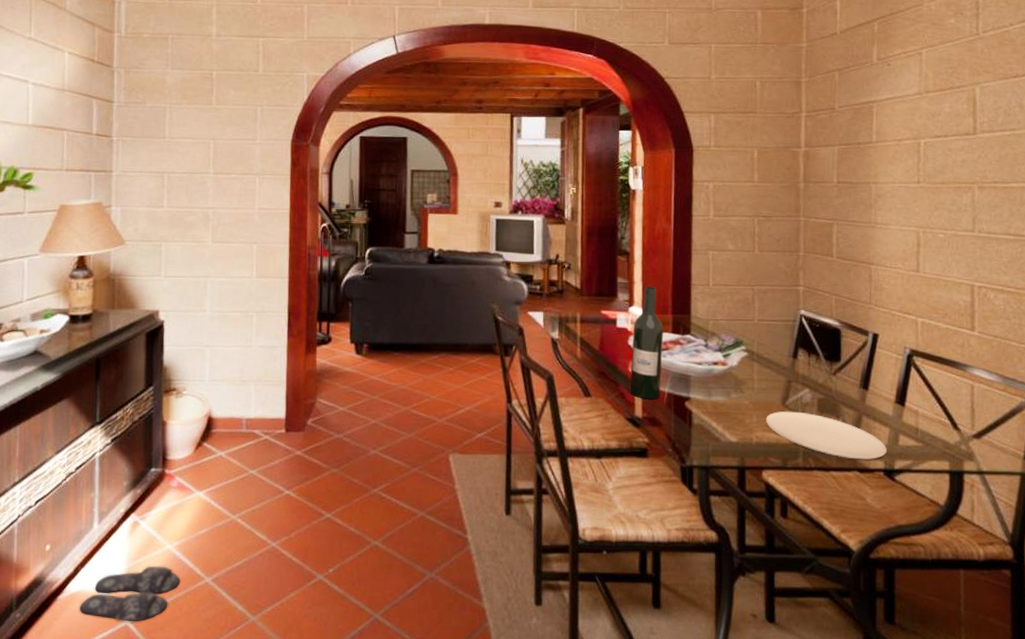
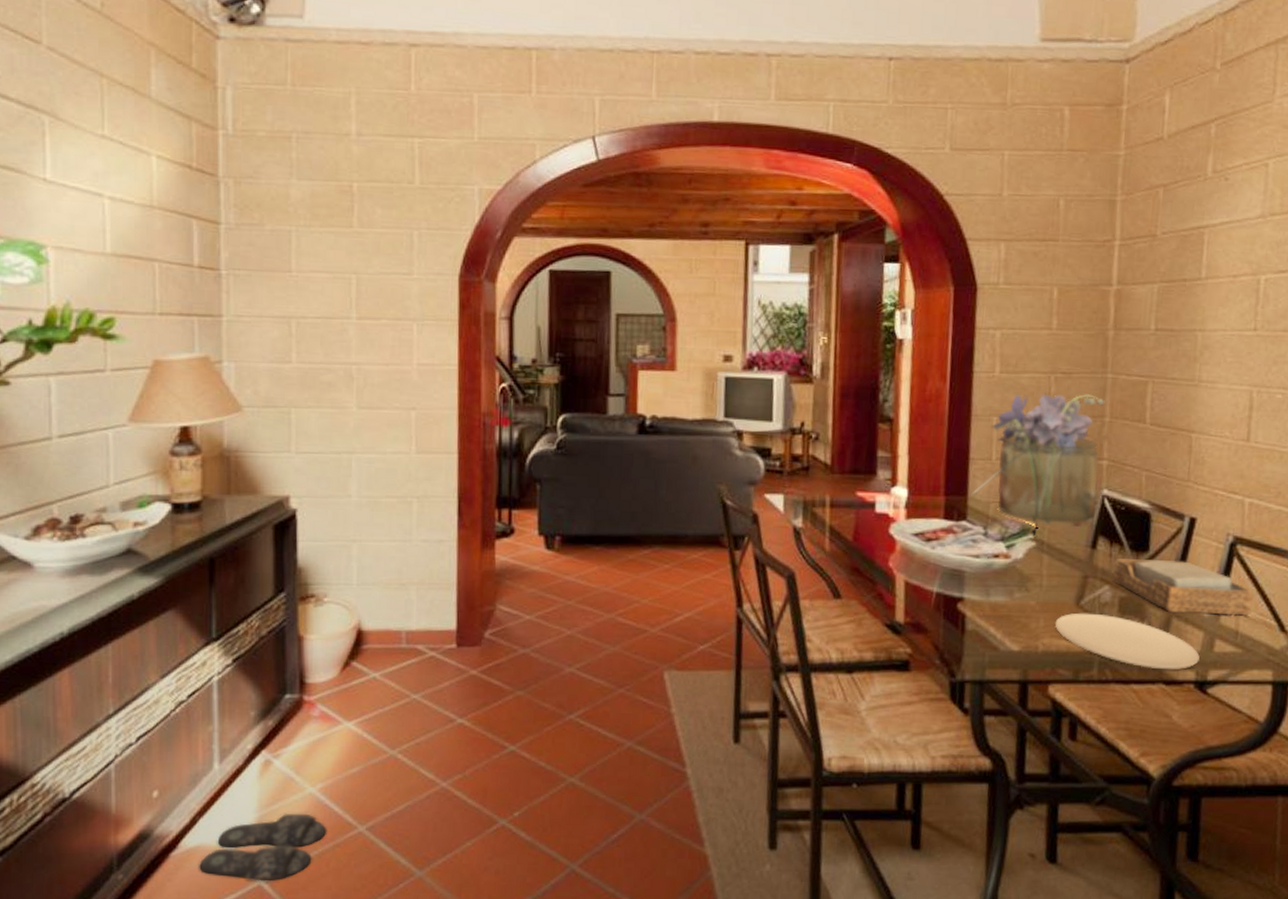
wine bottle: present [629,286,664,400] -> none [889,461,934,601]
flower bouquet: none [694,233,799,347] -> present [971,393,1105,535]
napkin holder: none [811,367,929,416] -> present [1112,559,1253,616]

